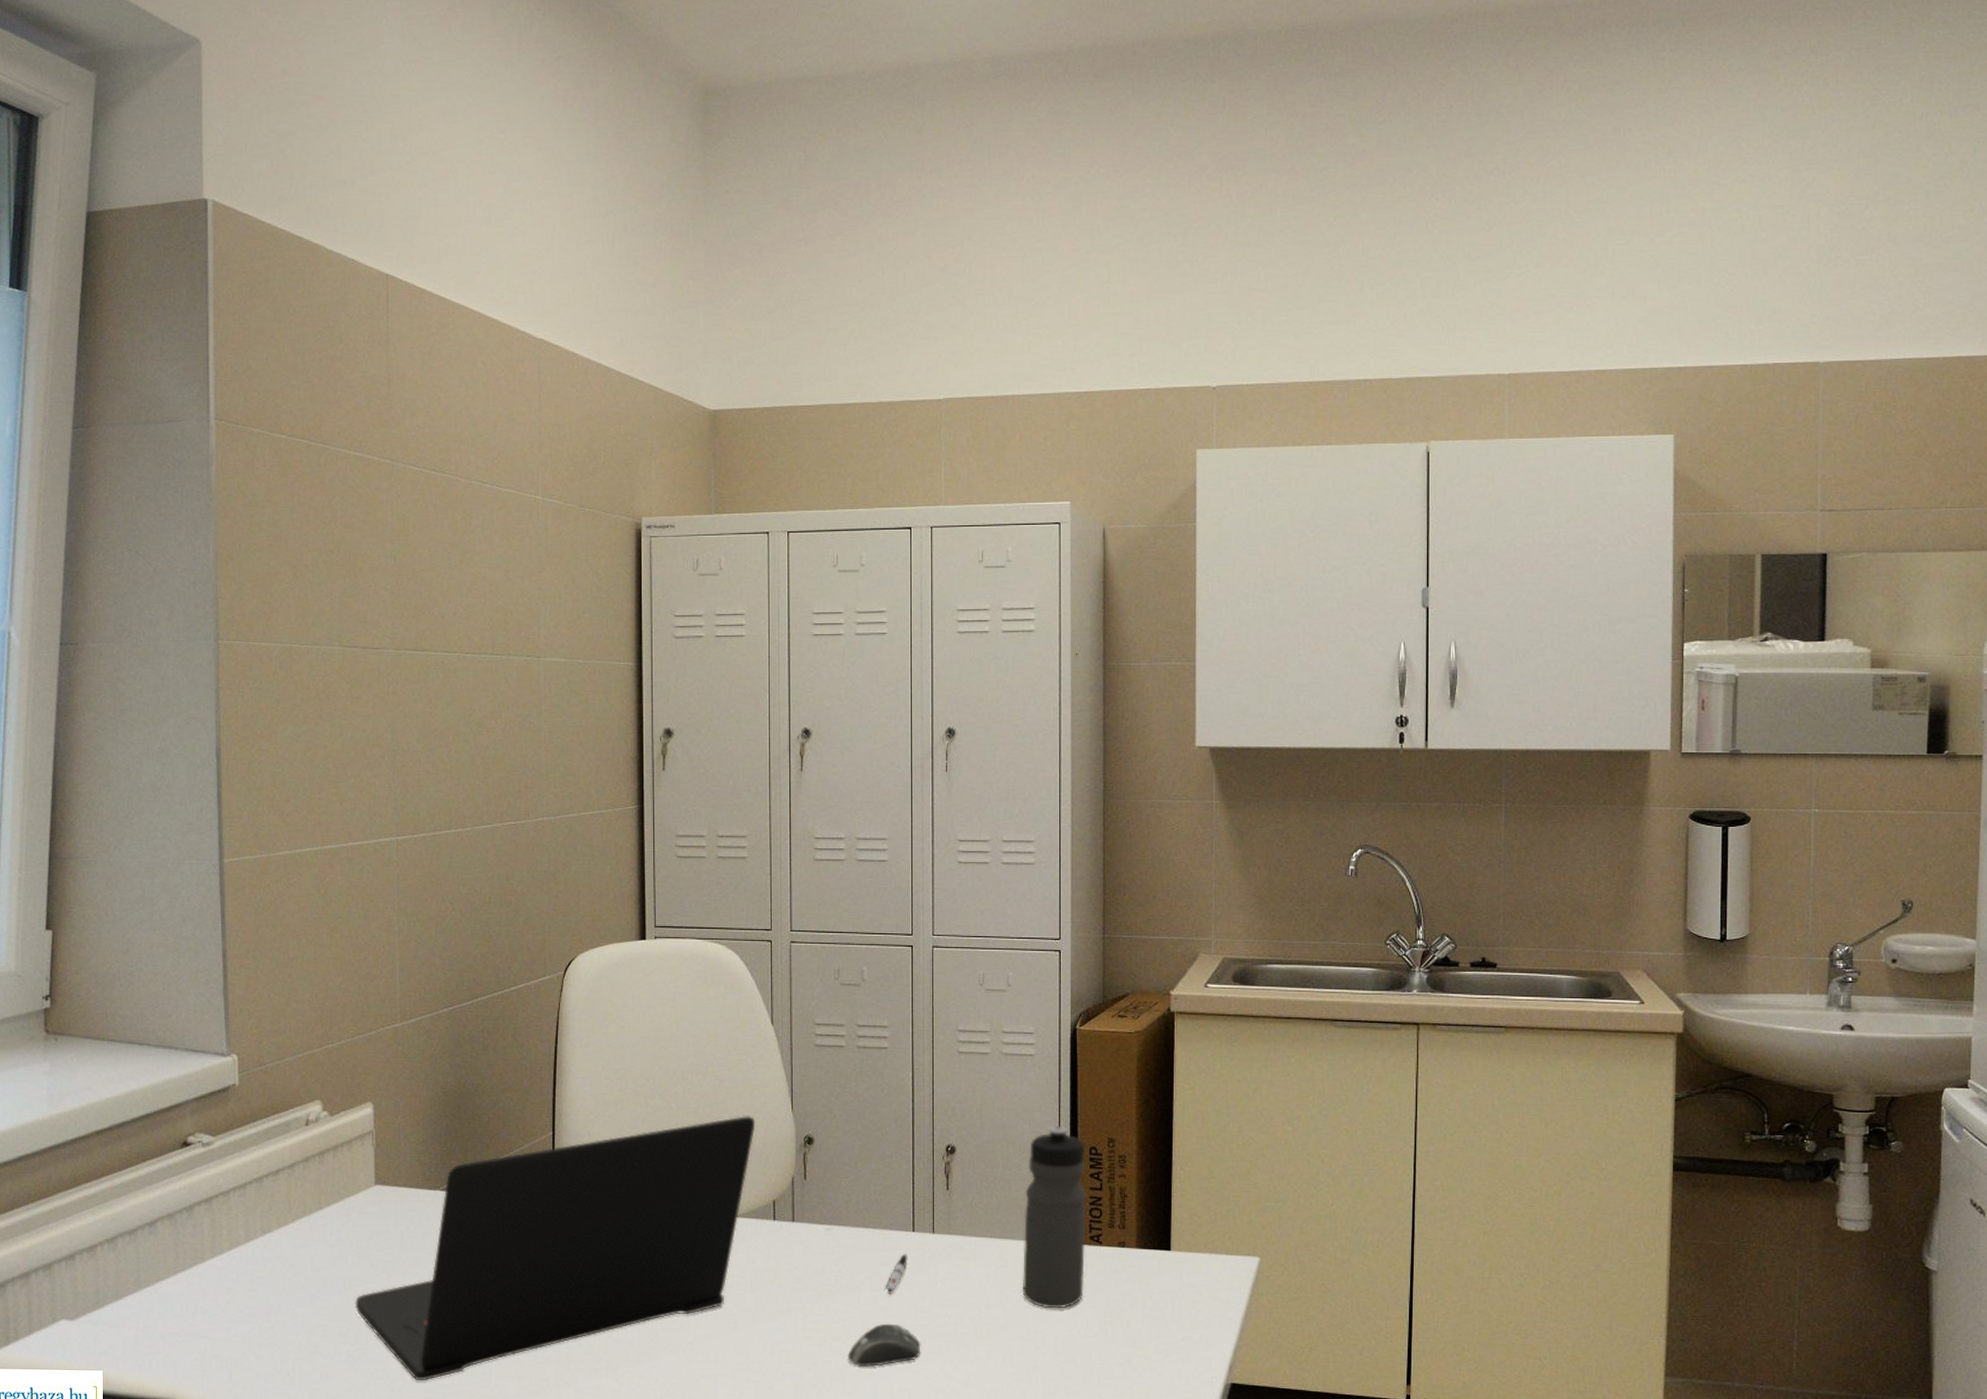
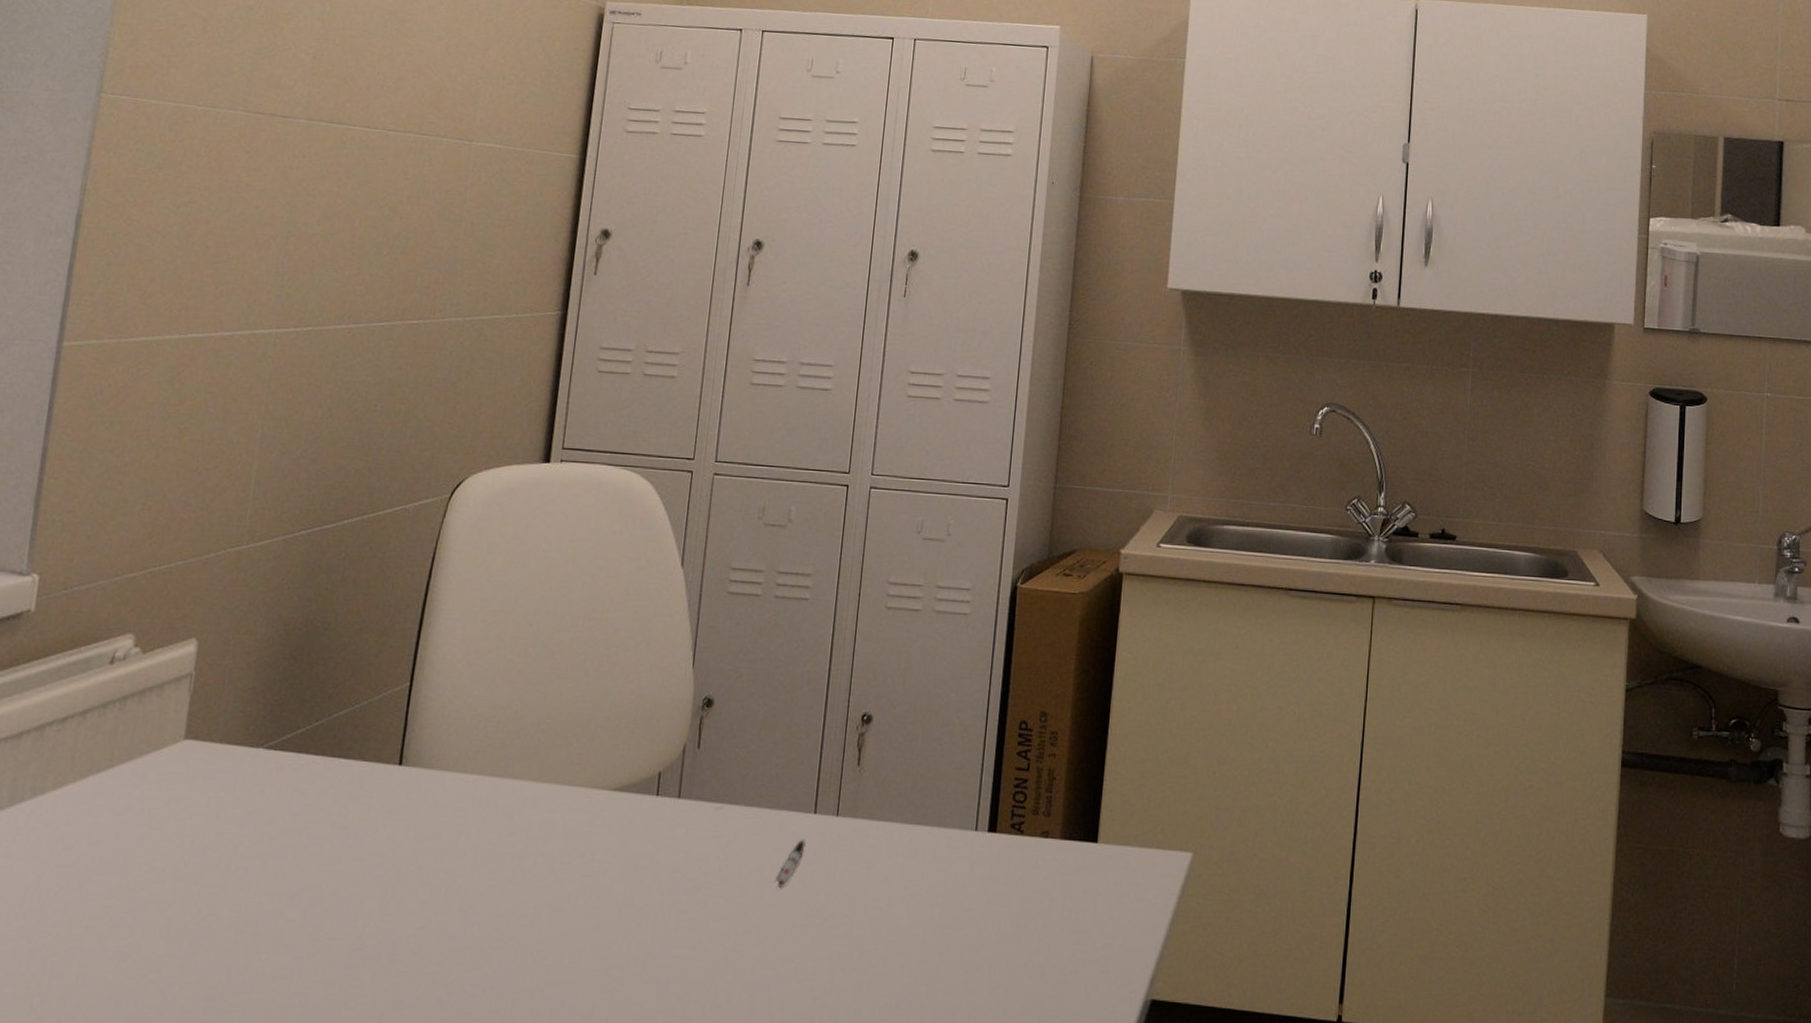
laptop: present [355,1115,756,1381] -> none [134,670,650,987]
computer mouse: present [848,1323,921,1367] -> none [723,922,810,975]
water bottle: present [1023,1126,1087,1309] -> none [931,696,1015,908]

